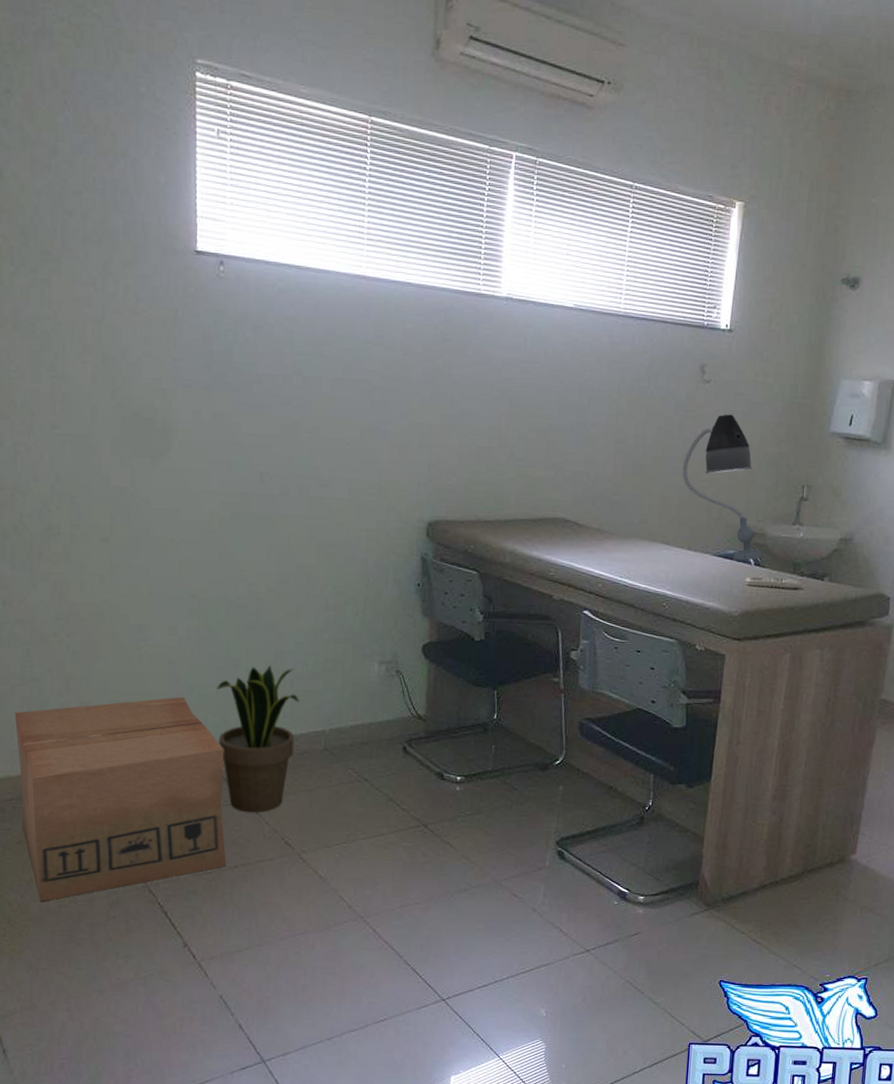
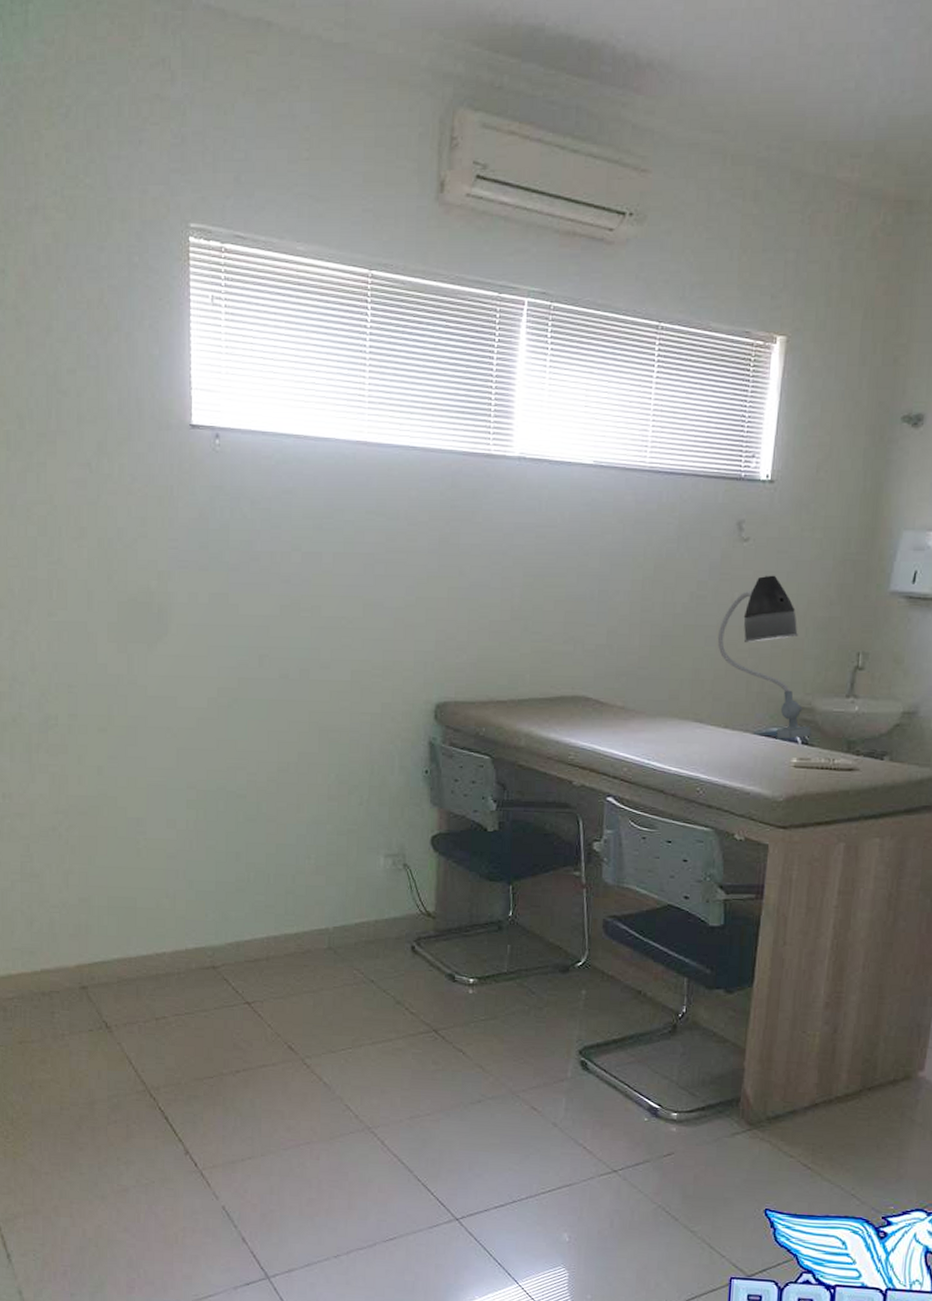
cardboard box: present [14,697,227,903] -> none [15,893,228,1105]
potted plant: present [216,665,299,813] -> none [215,859,301,1015]

